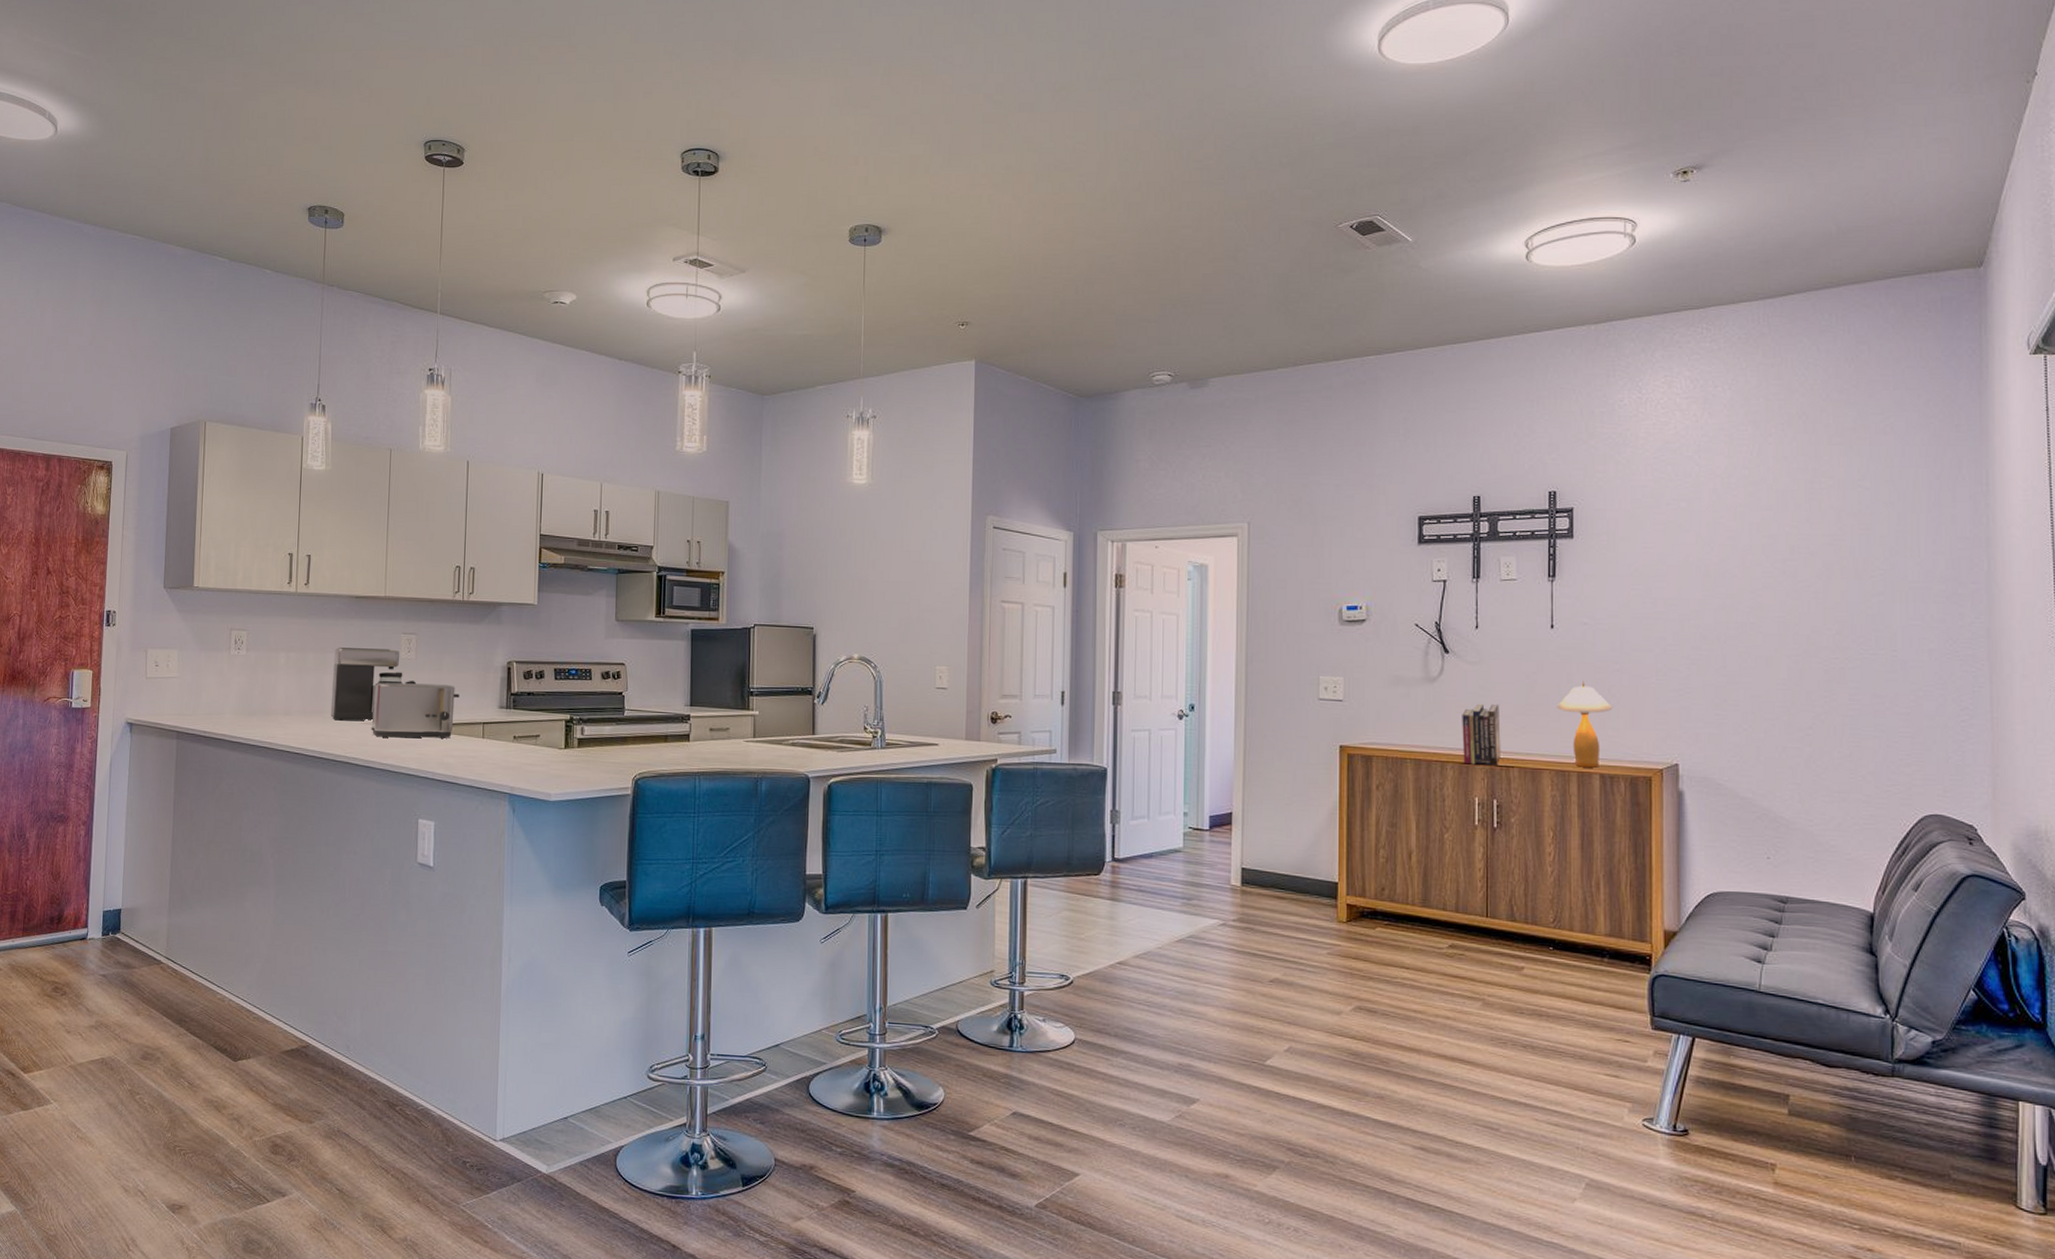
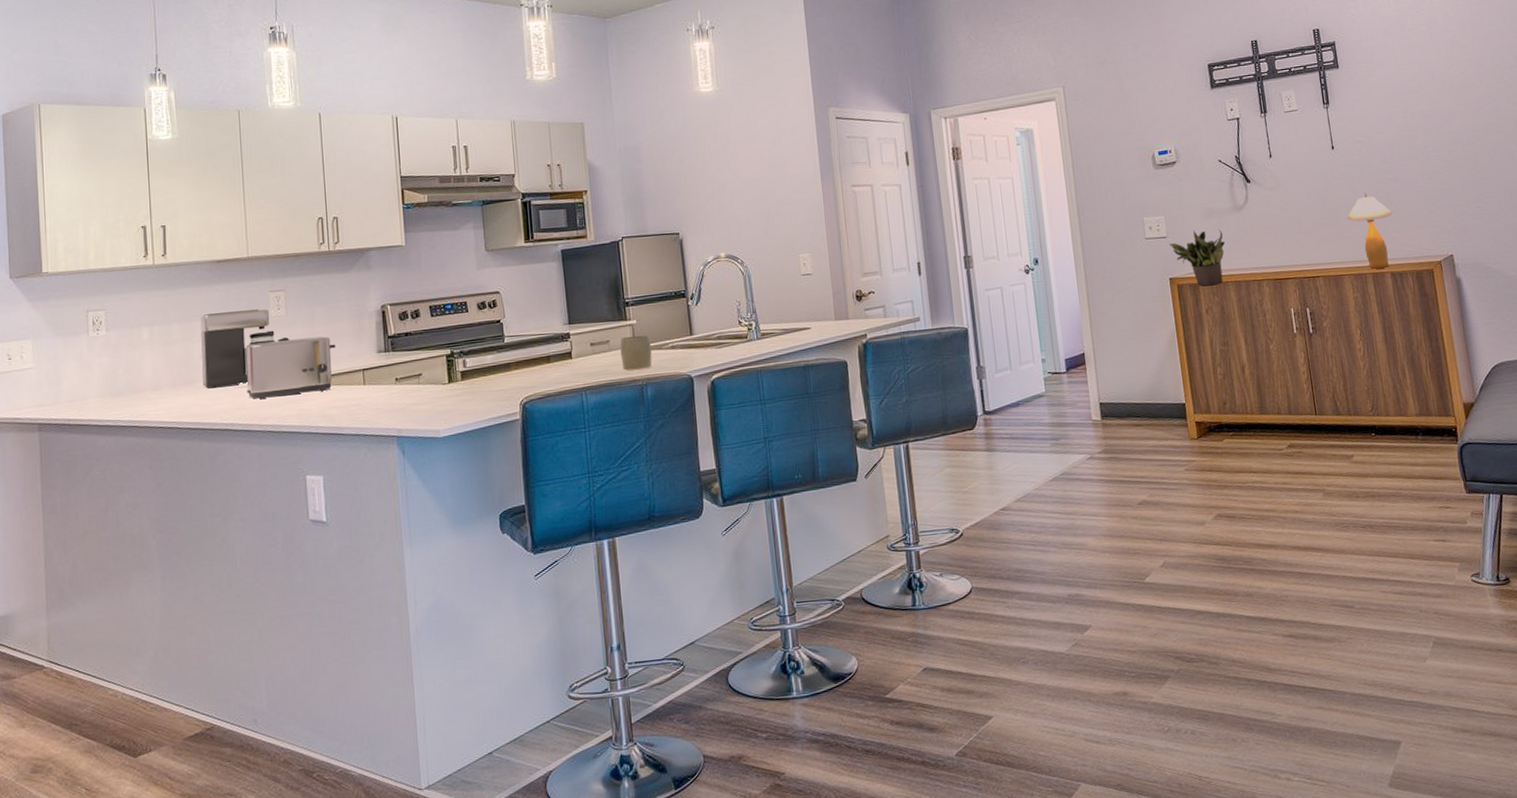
mug: none [739,726,771,763] -> present [620,335,652,371]
potted plant: none [1345,697,1410,760] -> present [1169,229,1226,287]
books: present [1462,703,1501,765] -> none [1269,222,1307,280]

